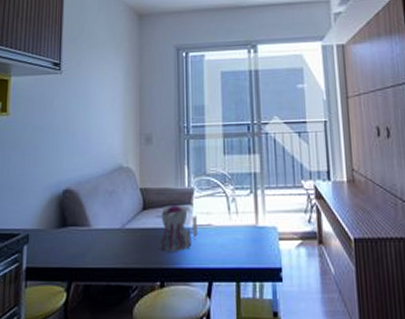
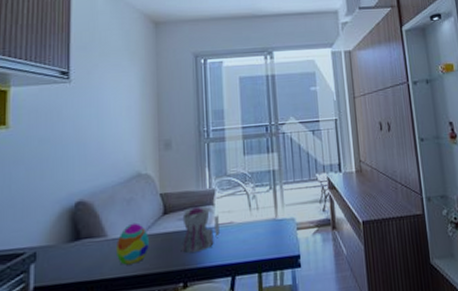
decorative egg: none [97,215,128,256] -> present [115,222,149,265]

